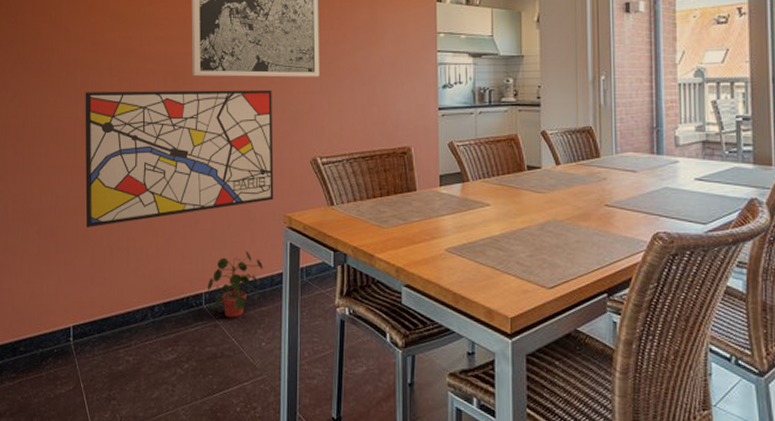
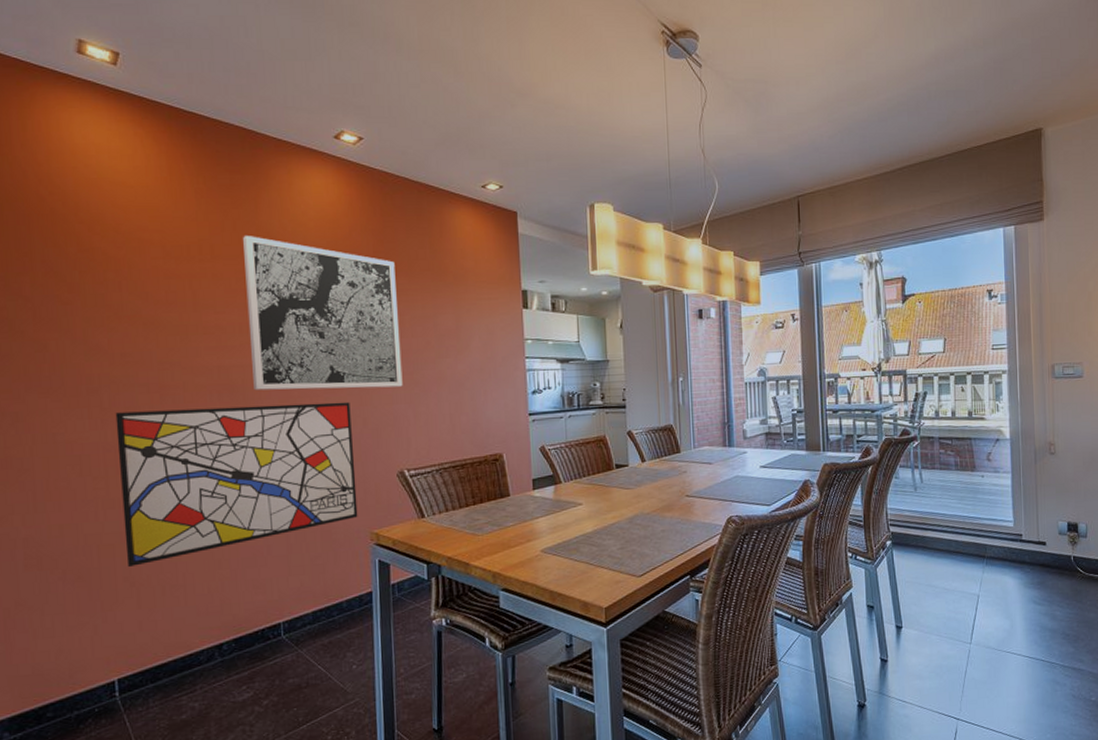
potted plant: present [208,250,263,318] -> none [286,572,349,645]

